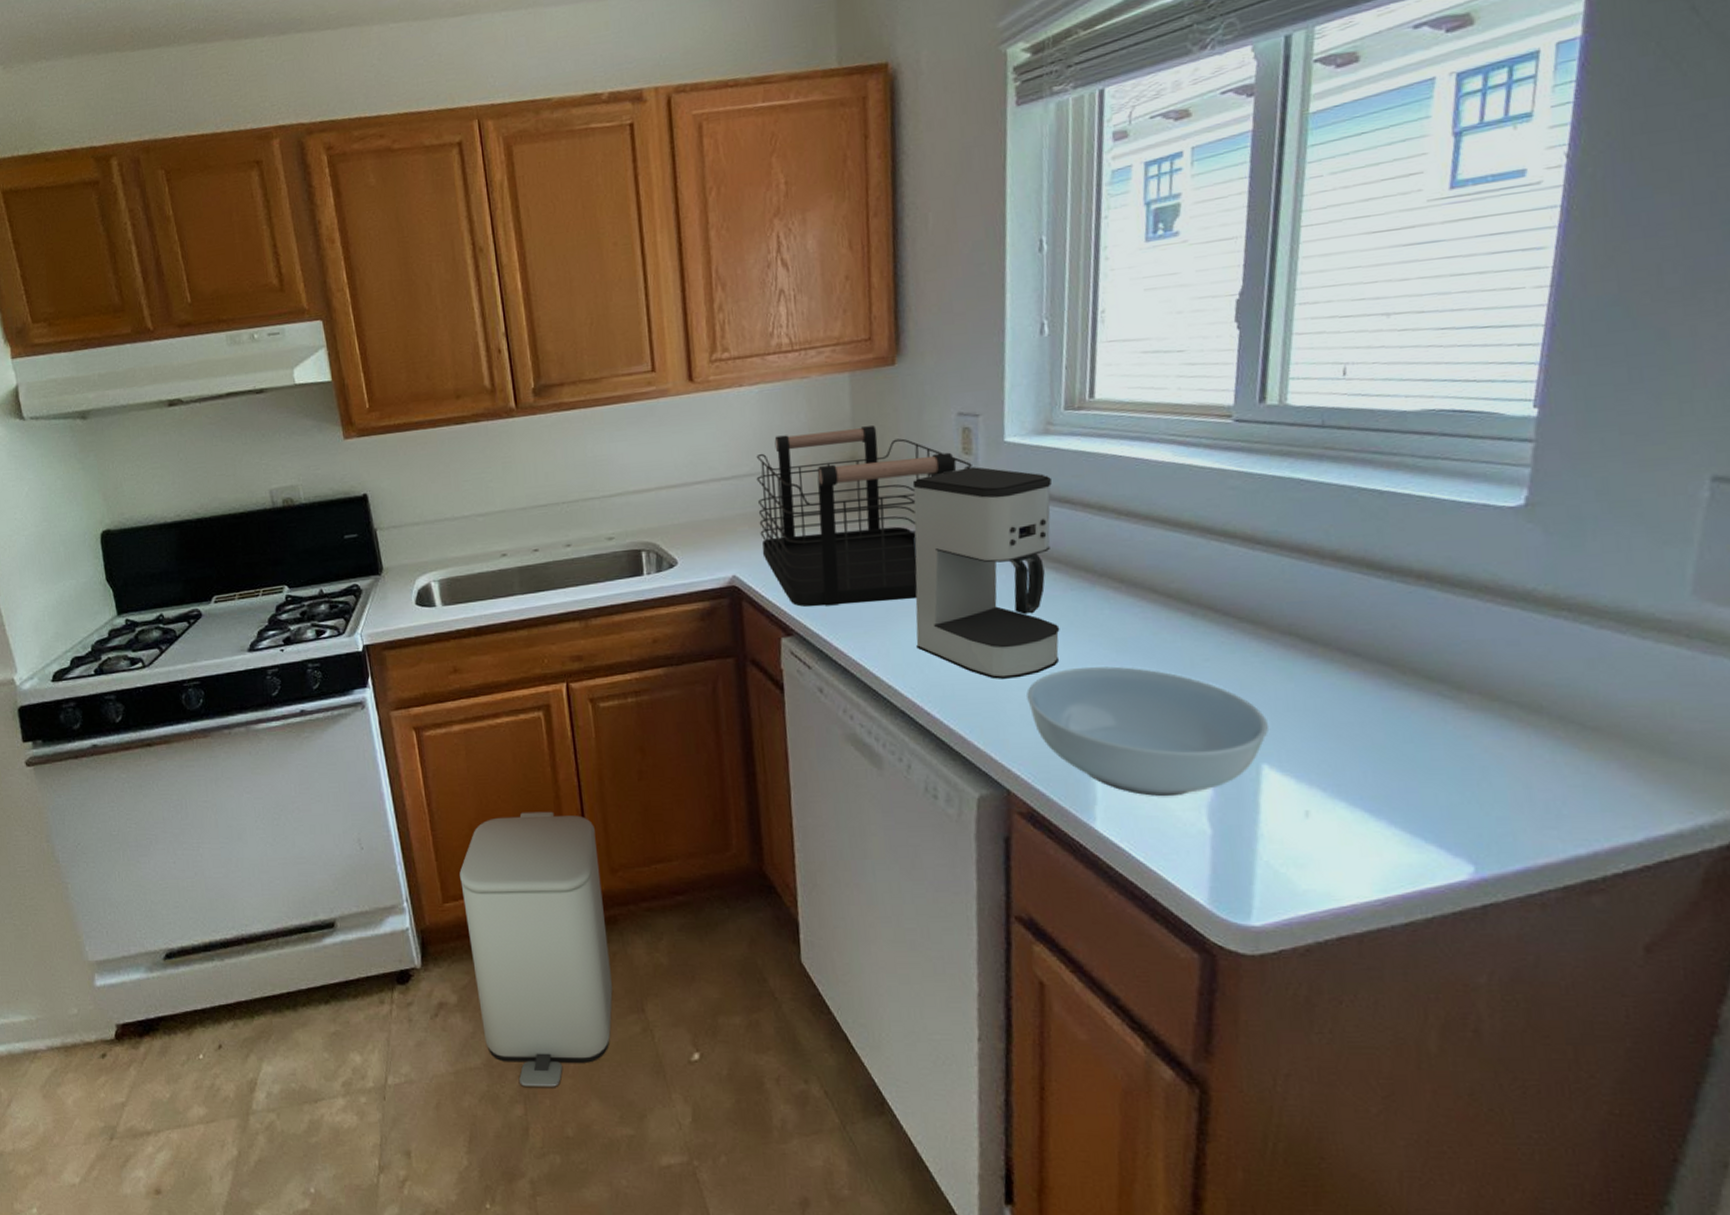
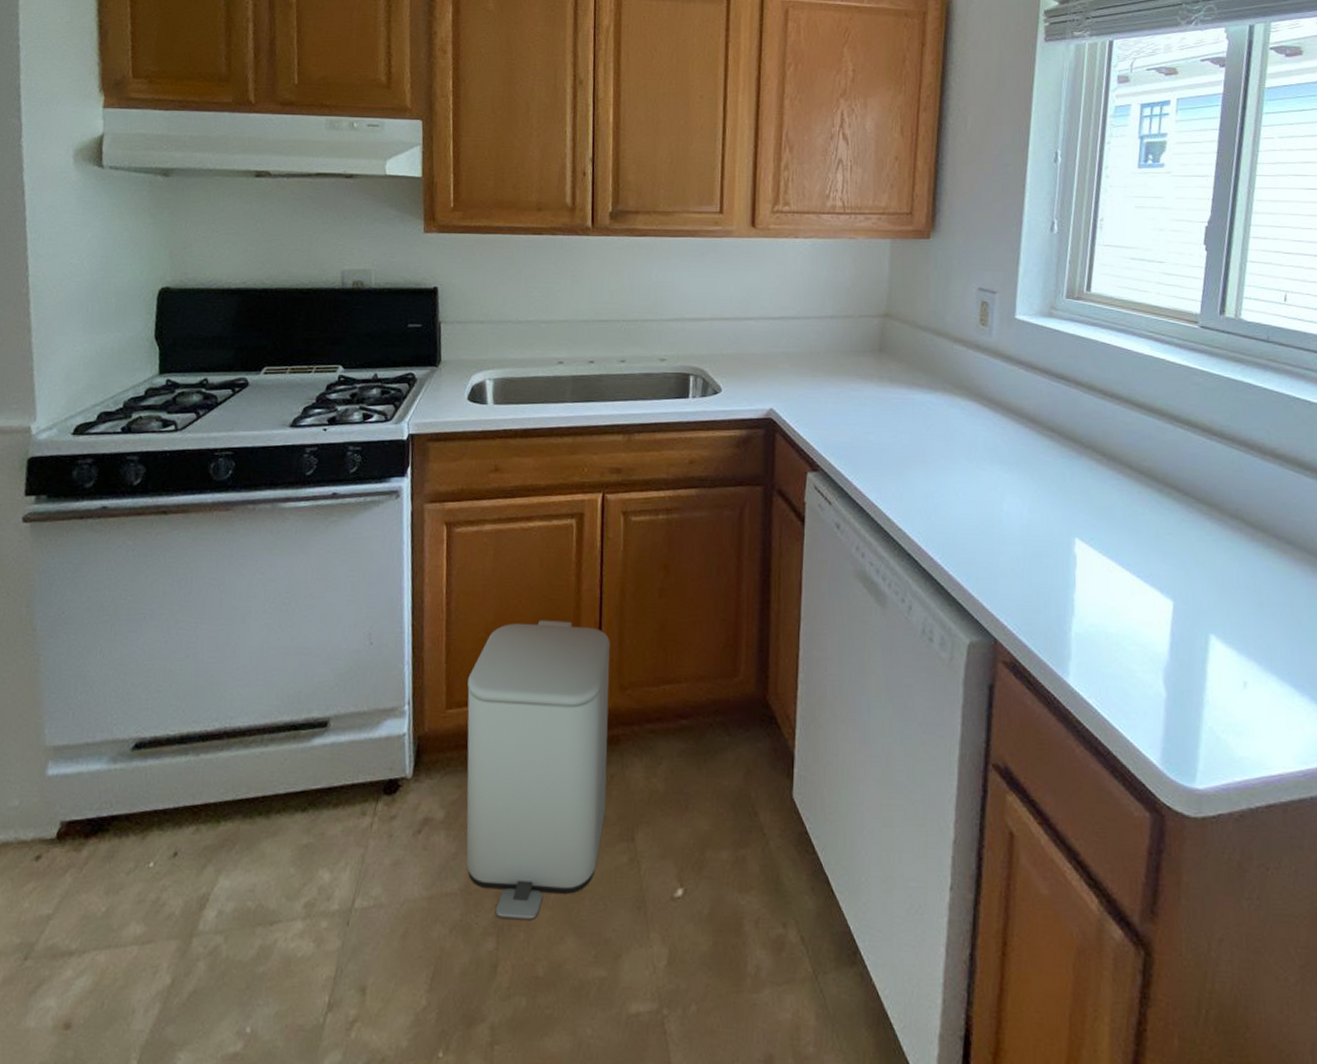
dish rack: present [756,425,972,608] -> none [799,286,987,450]
coffee maker: present [912,466,1060,680] -> none [926,337,1051,534]
bowl: present [1027,666,1269,797] -> none [1018,529,1217,658]

